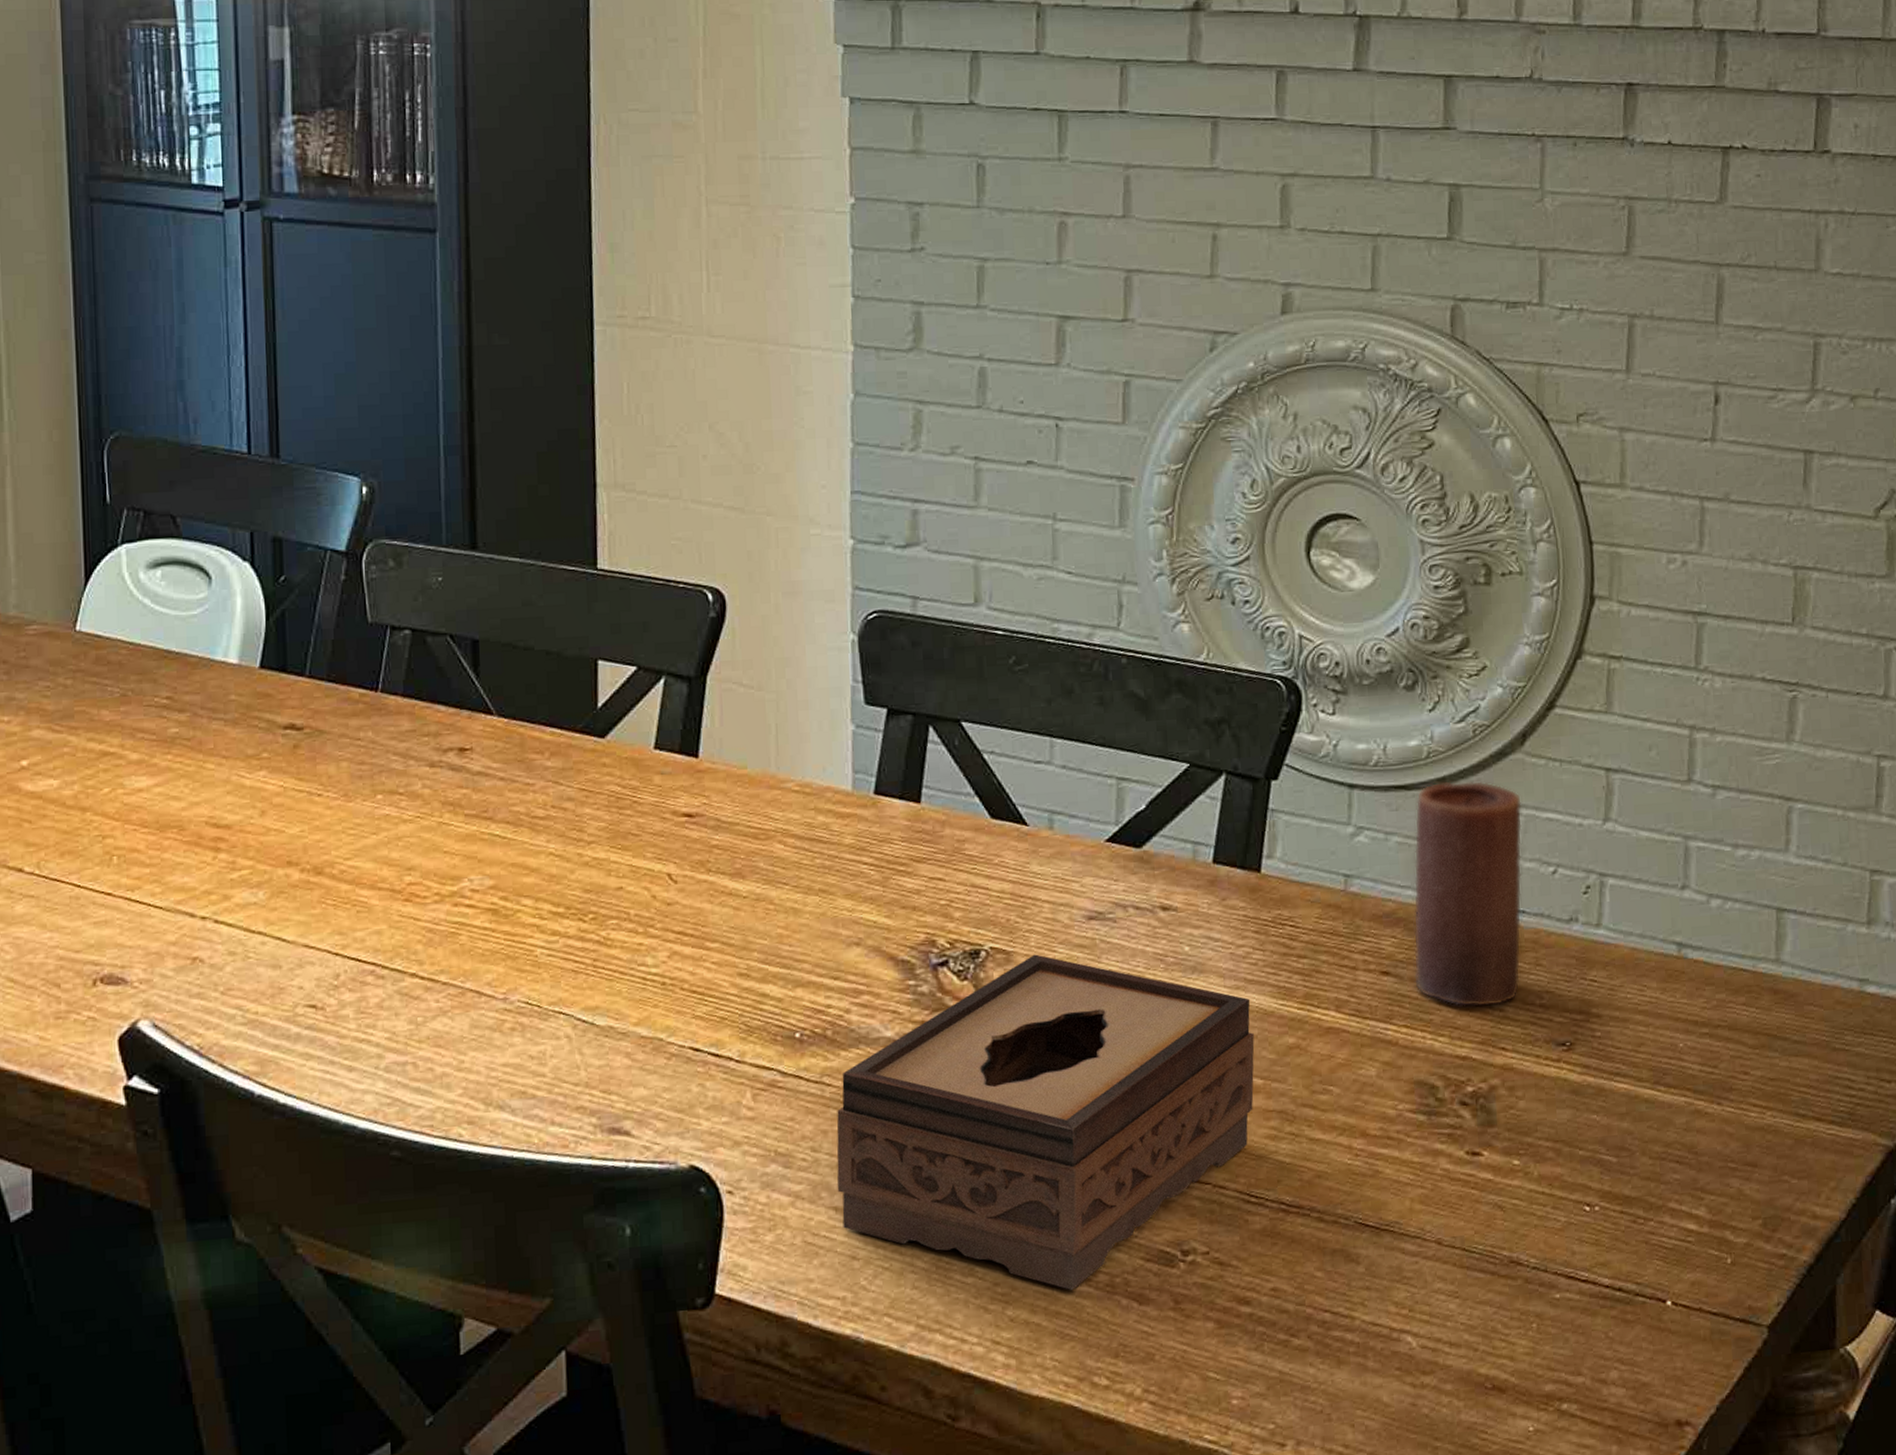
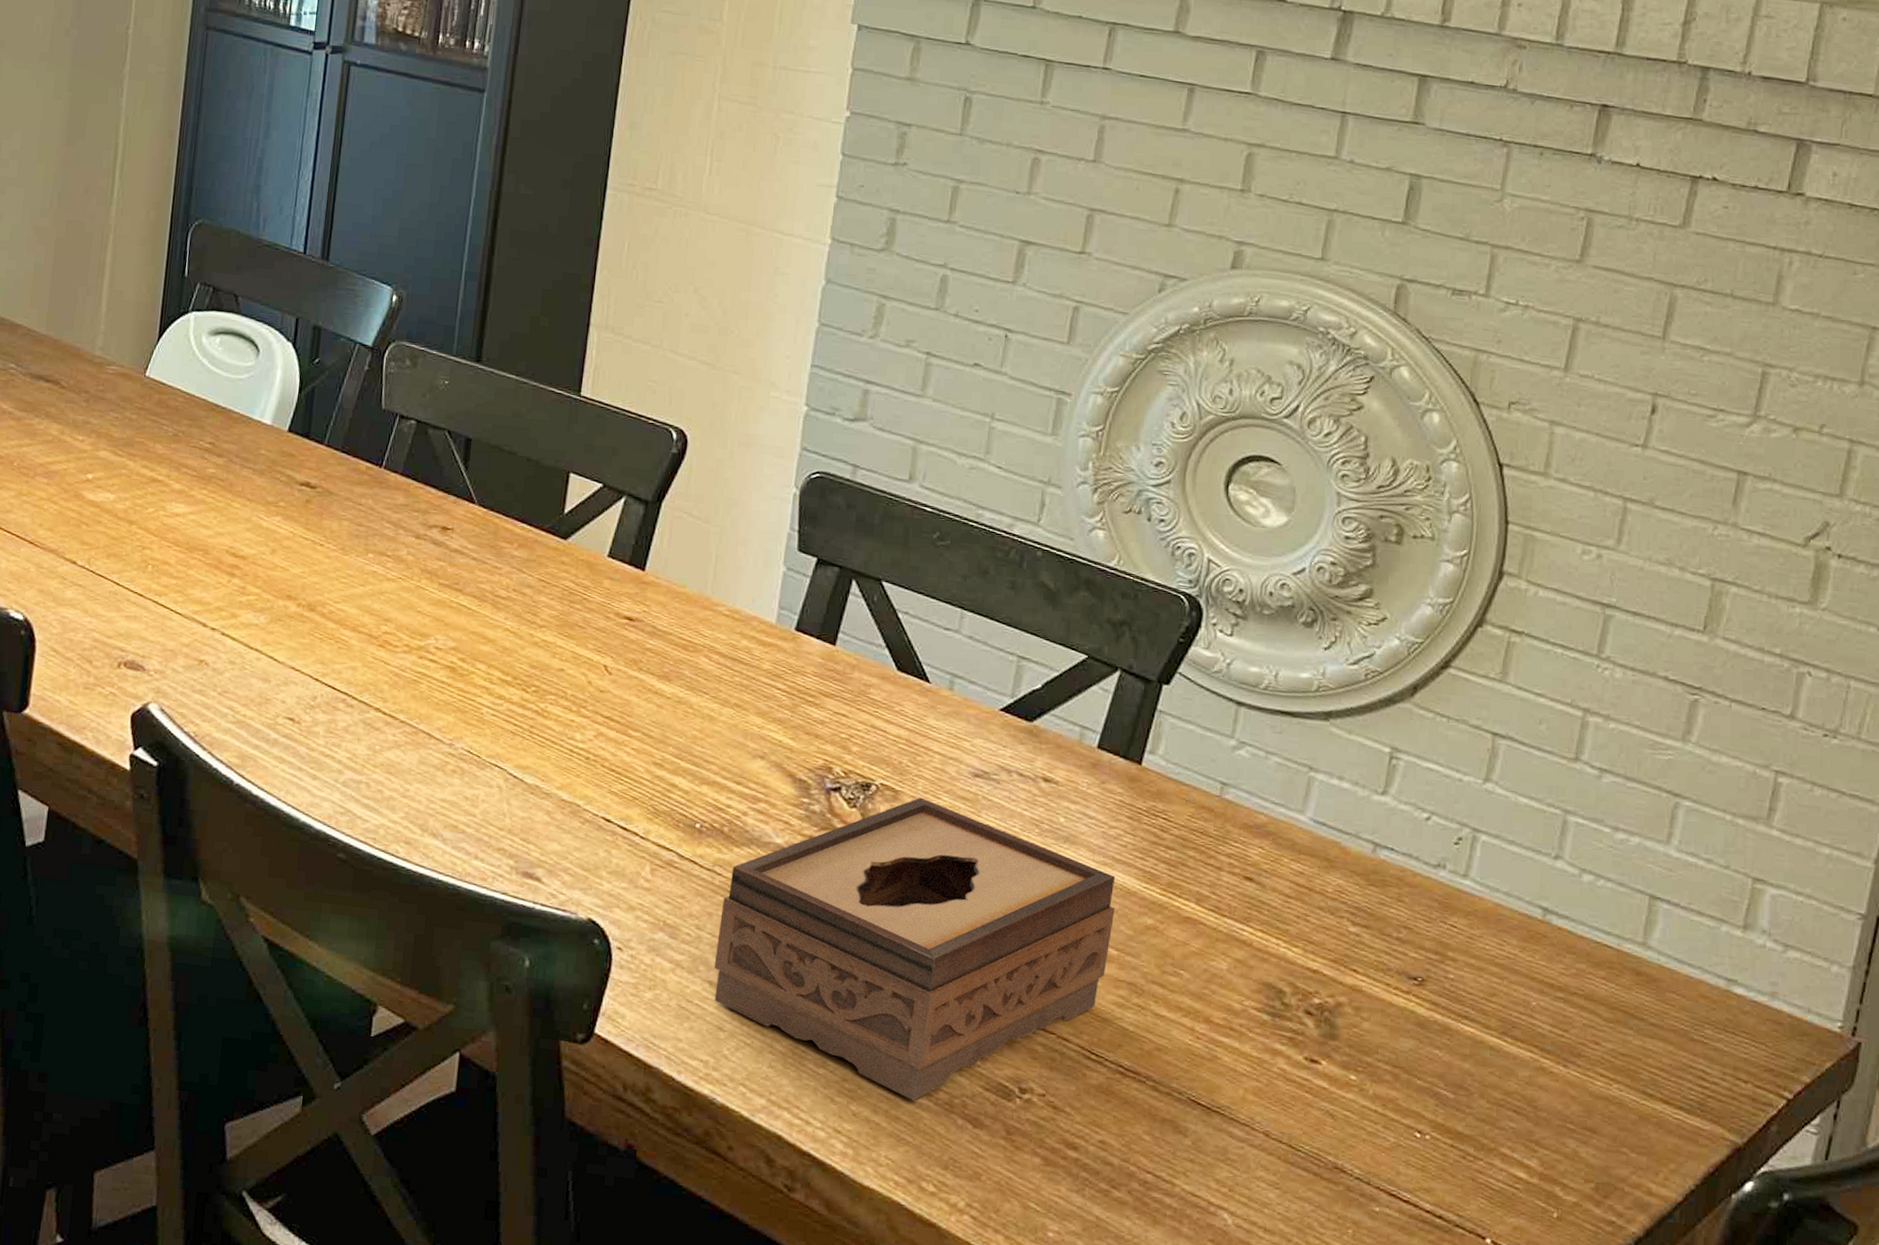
candle: present [1413,780,1522,1007] -> none [1276,715,1404,930]

